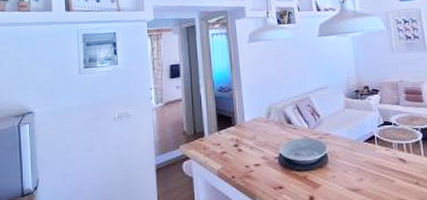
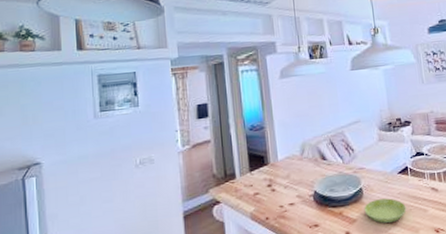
saucer: none [328,166,372,190] -> present [364,198,407,223]

